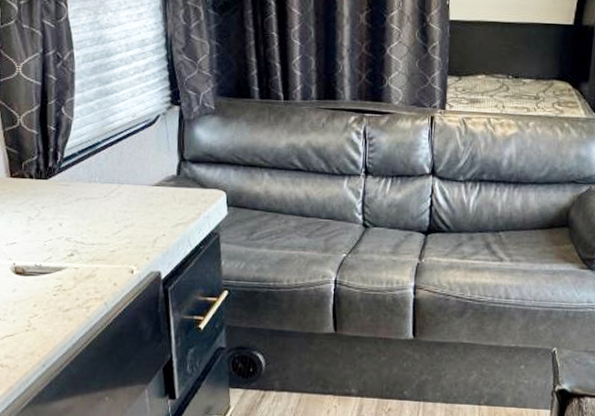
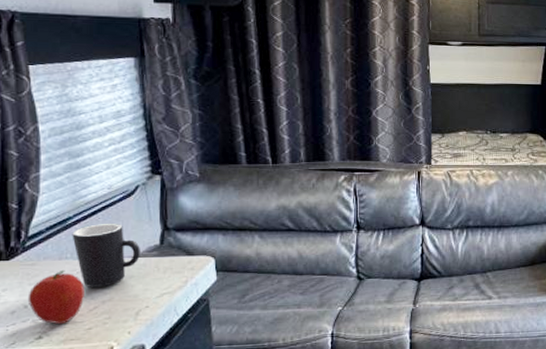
fruit: none [62,192,110,245] -> present [27,269,84,325]
mug: none [100,150,159,212] -> present [72,224,140,287]

